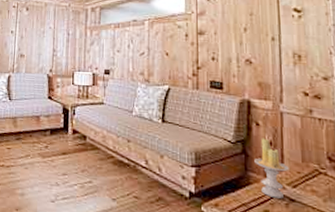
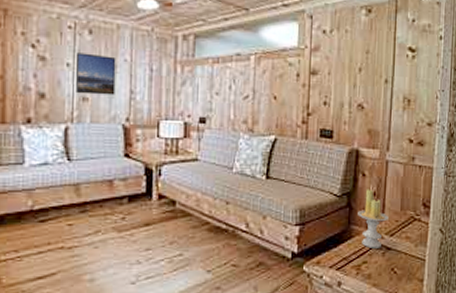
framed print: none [16,23,44,53] -> present [75,52,116,96]

